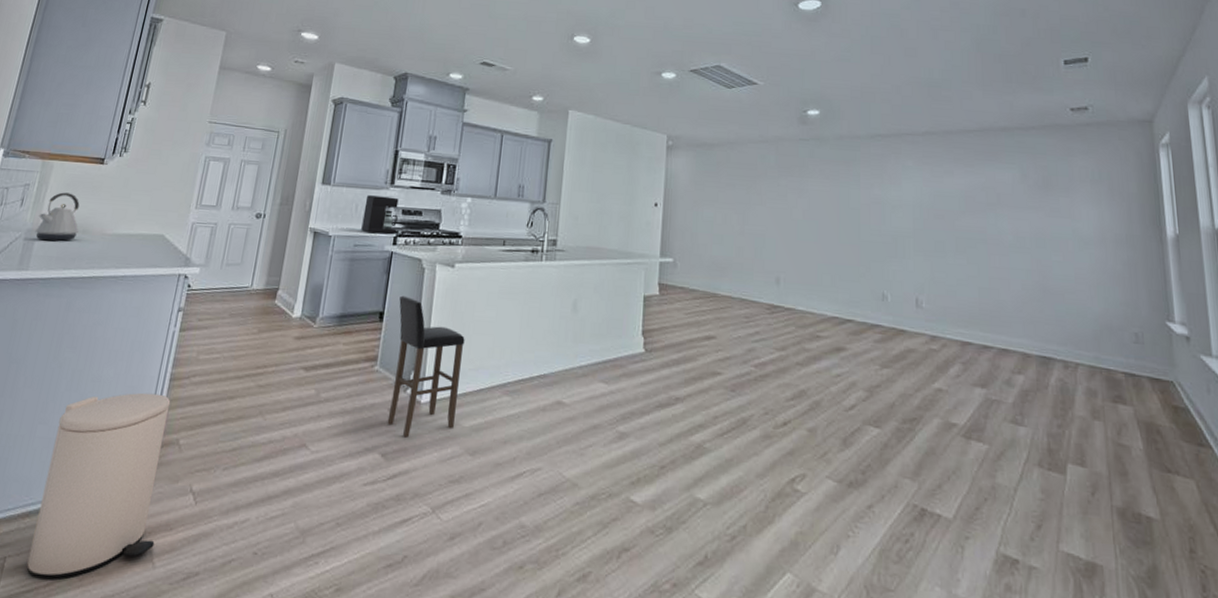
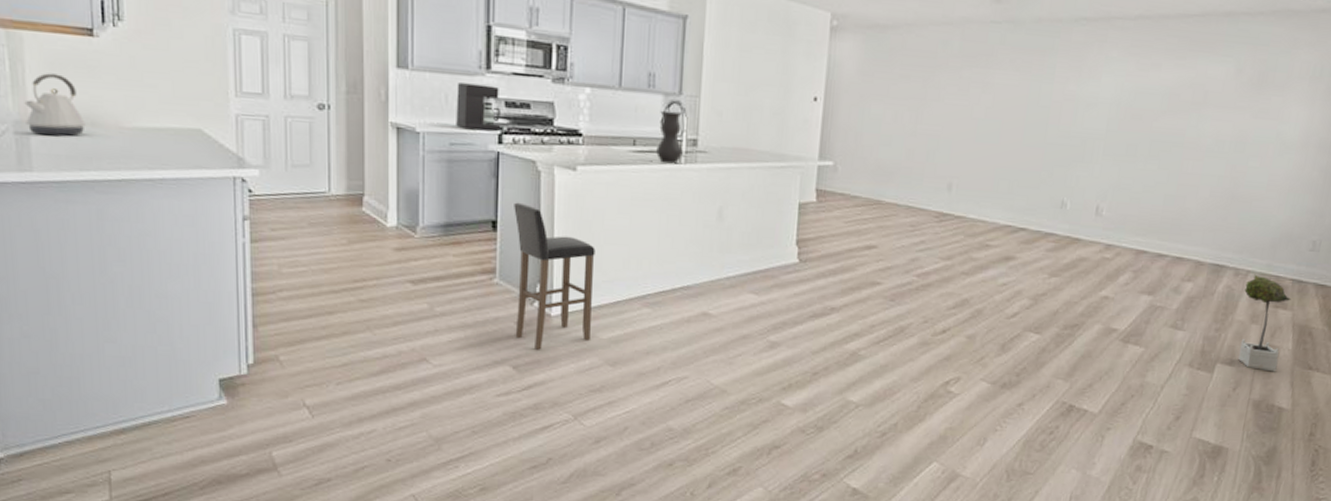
pedal bin: present [27,392,171,580] -> none [129,309,275,490]
vase: none [522,215,545,261] -> present [656,110,683,164]
potted tree: none [1077,367,1133,475] -> present [1238,274,1292,372]

